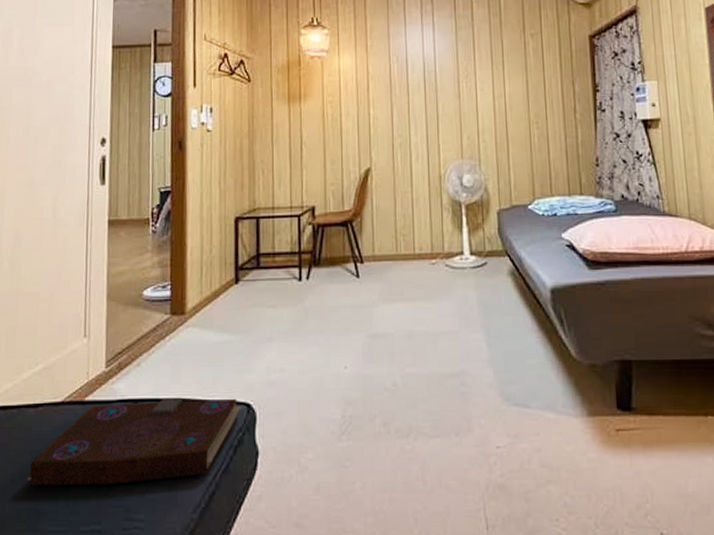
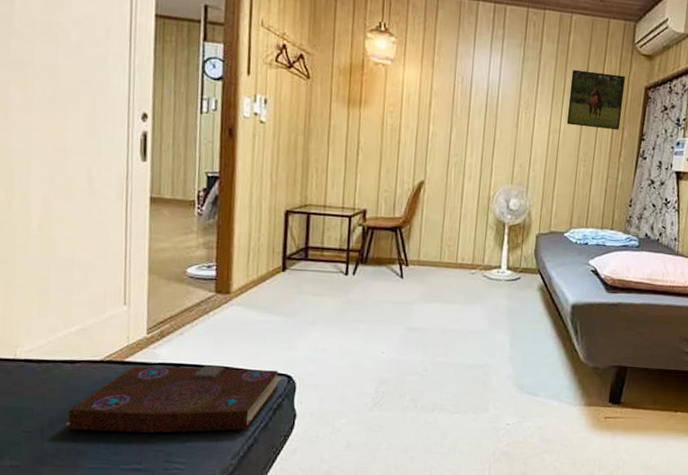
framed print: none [508,28,570,88] -> present [566,69,626,130]

